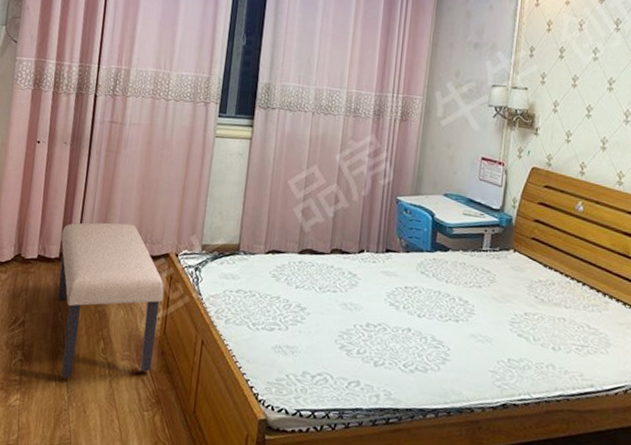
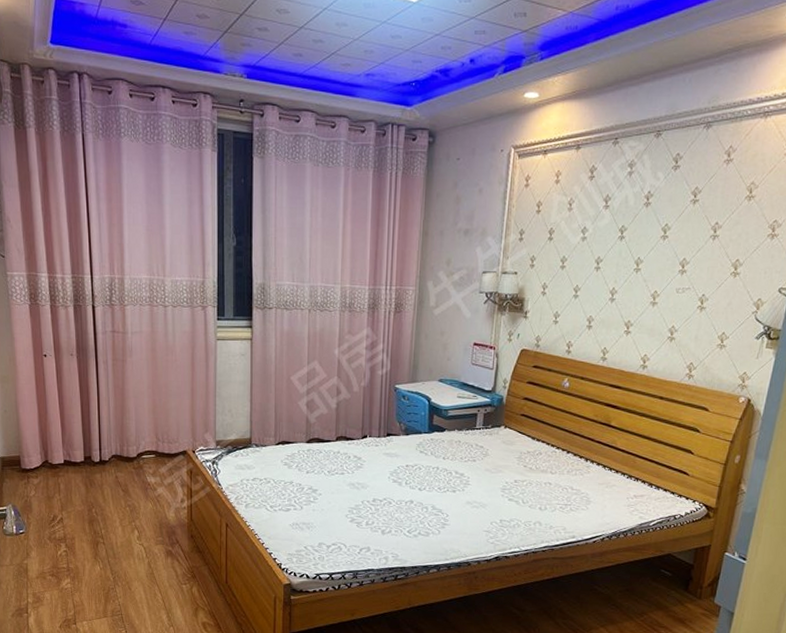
bench: present [57,222,164,379] -> none [83,426,186,563]

